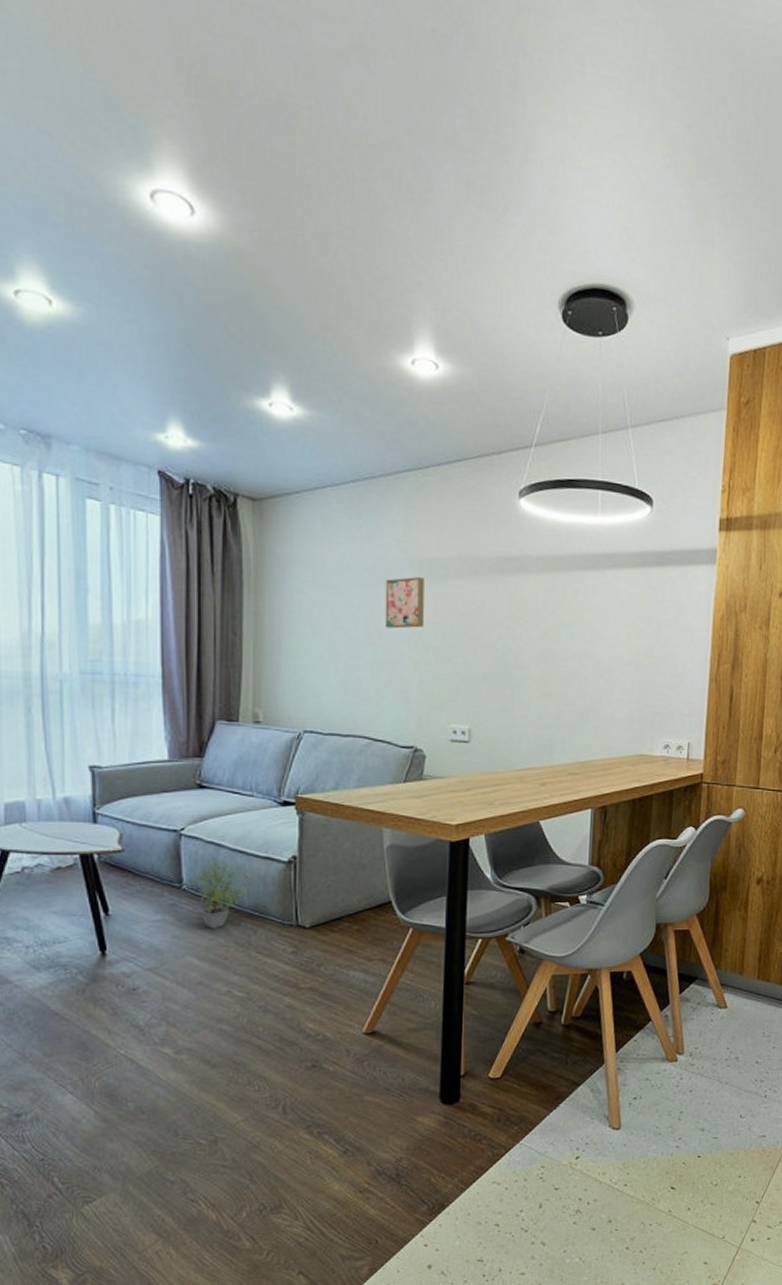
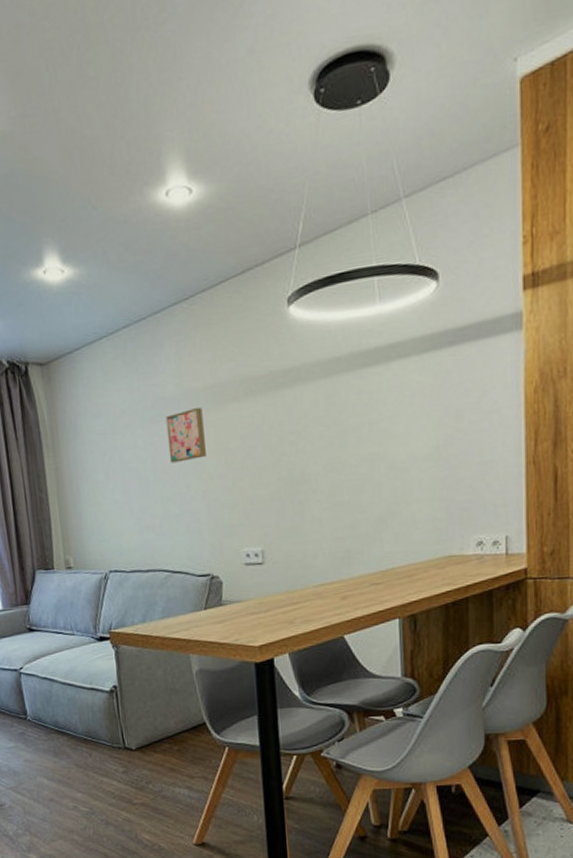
potted plant: present [189,857,253,930] -> none [32,691,83,754]

